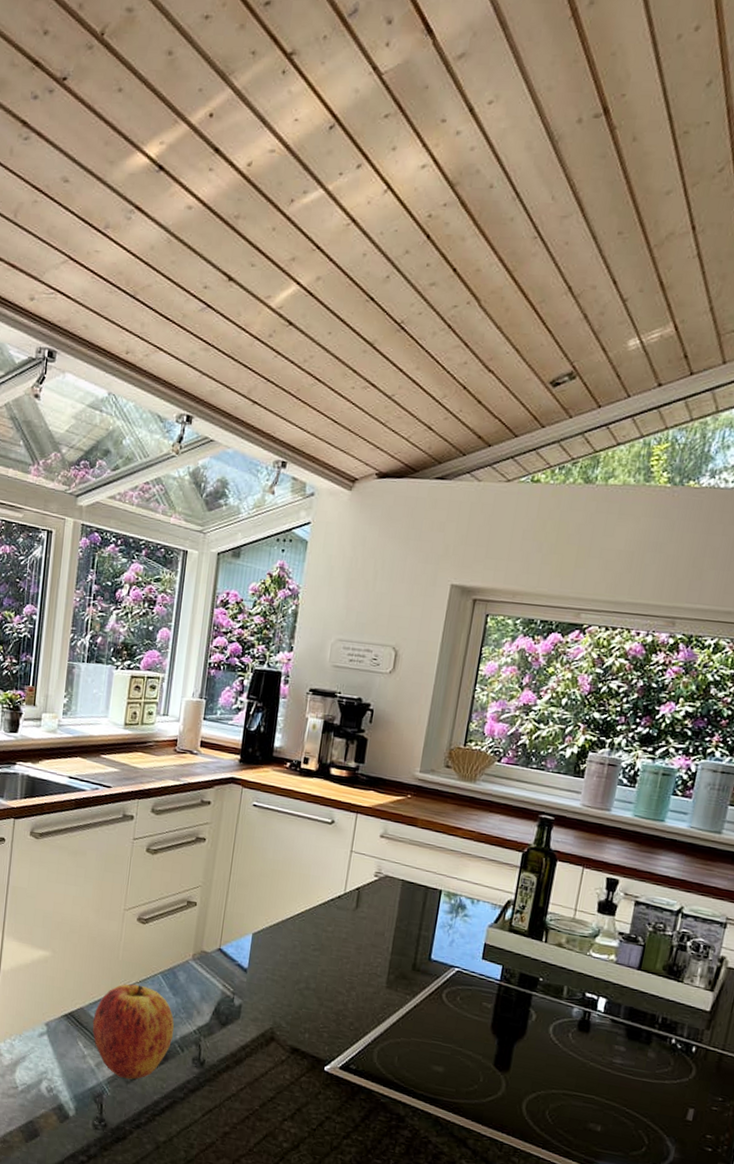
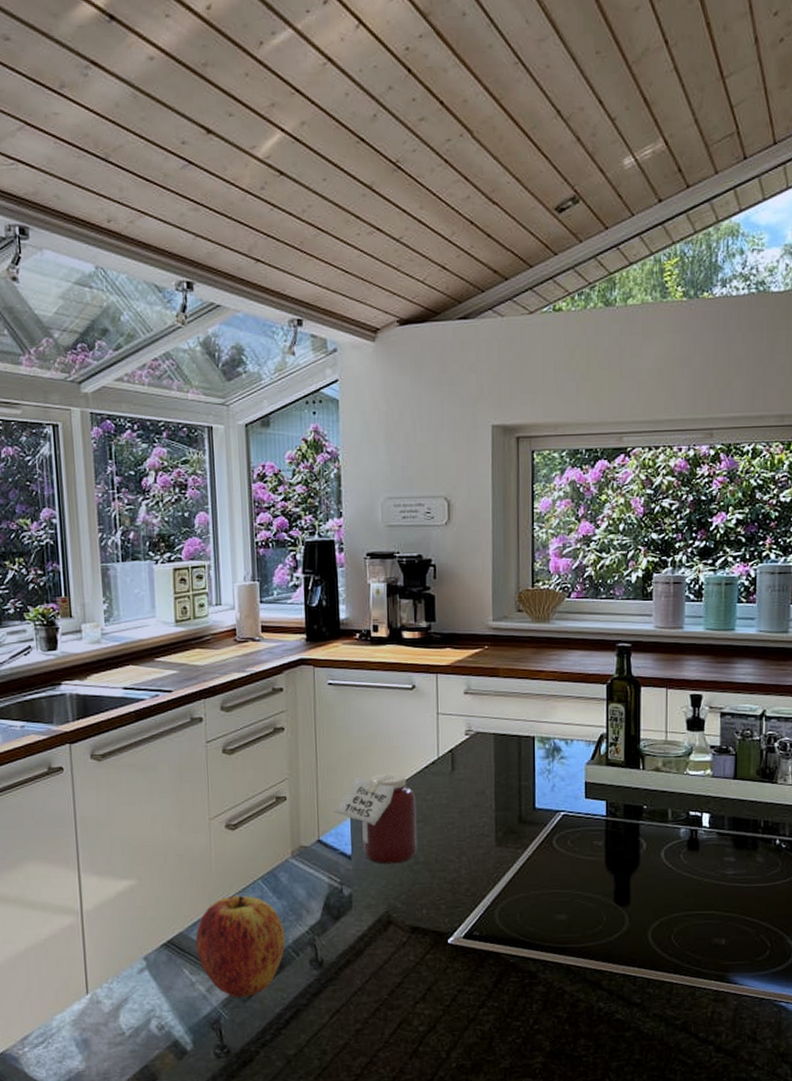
jar: none [237,896,317,986] -> present [333,772,418,864]

